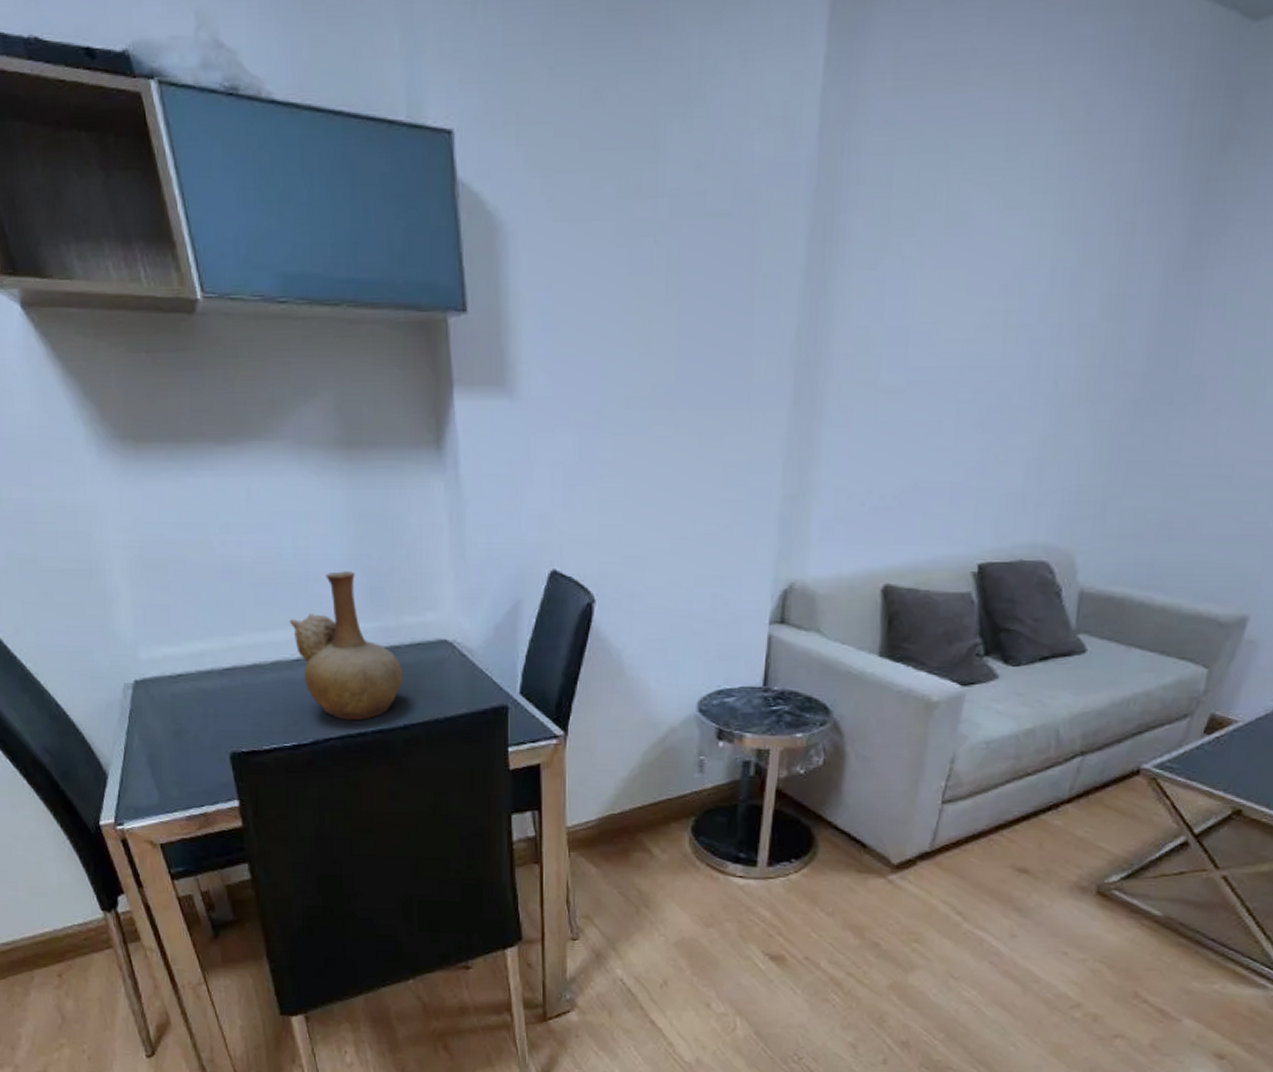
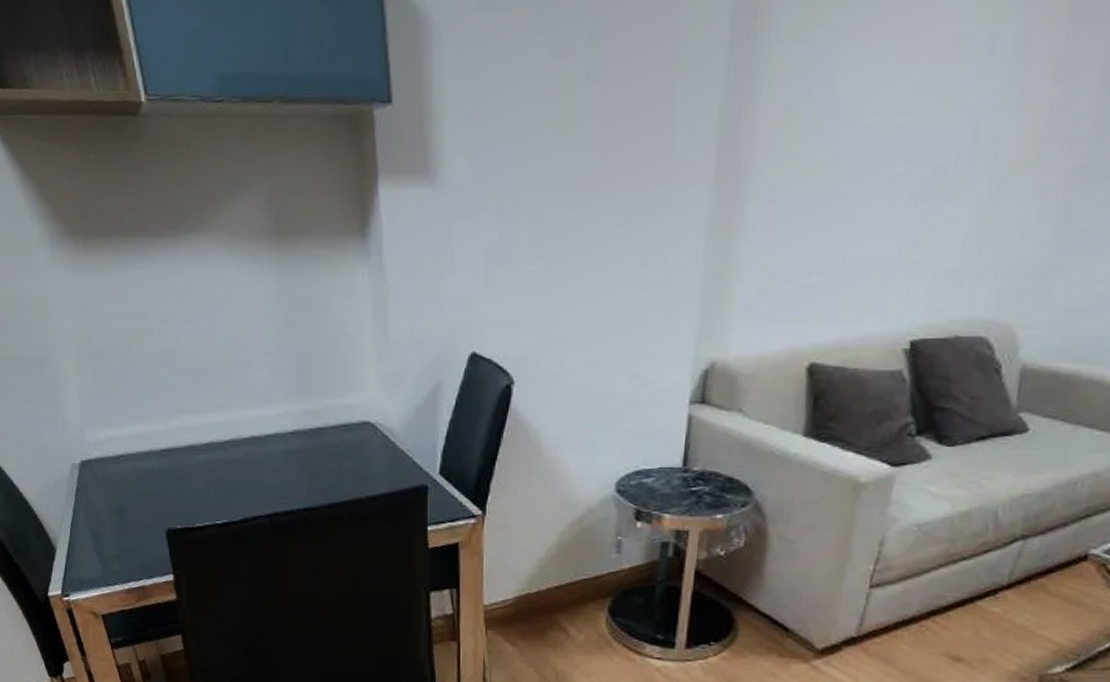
vase: present [290,571,404,721] -> none [222,356,328,500]

